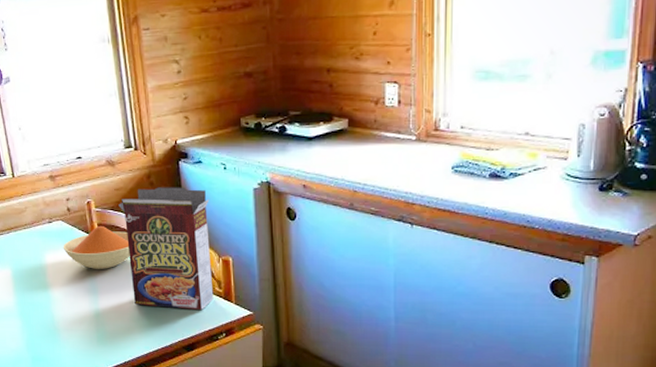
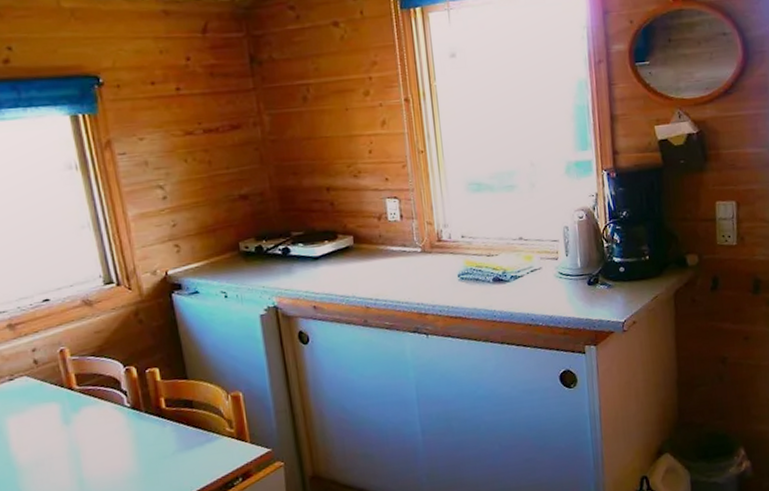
bowl: present [63,226,130,269] -> none [30,376,120,429]
cereal box: present [118,187,214,310] -> none [100,321,225,462]

